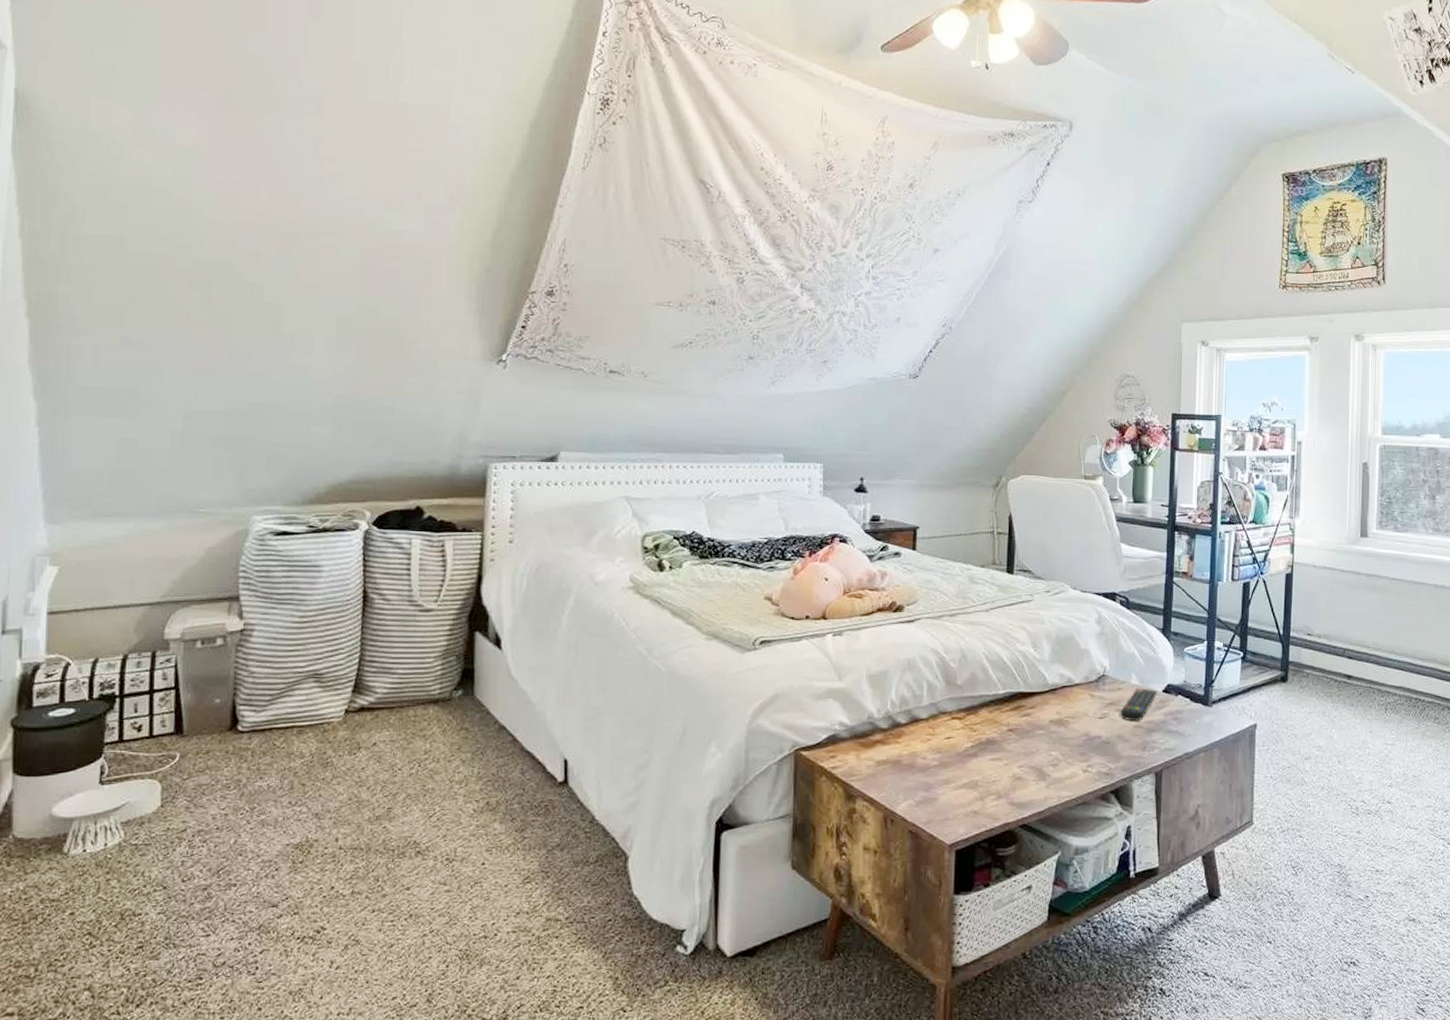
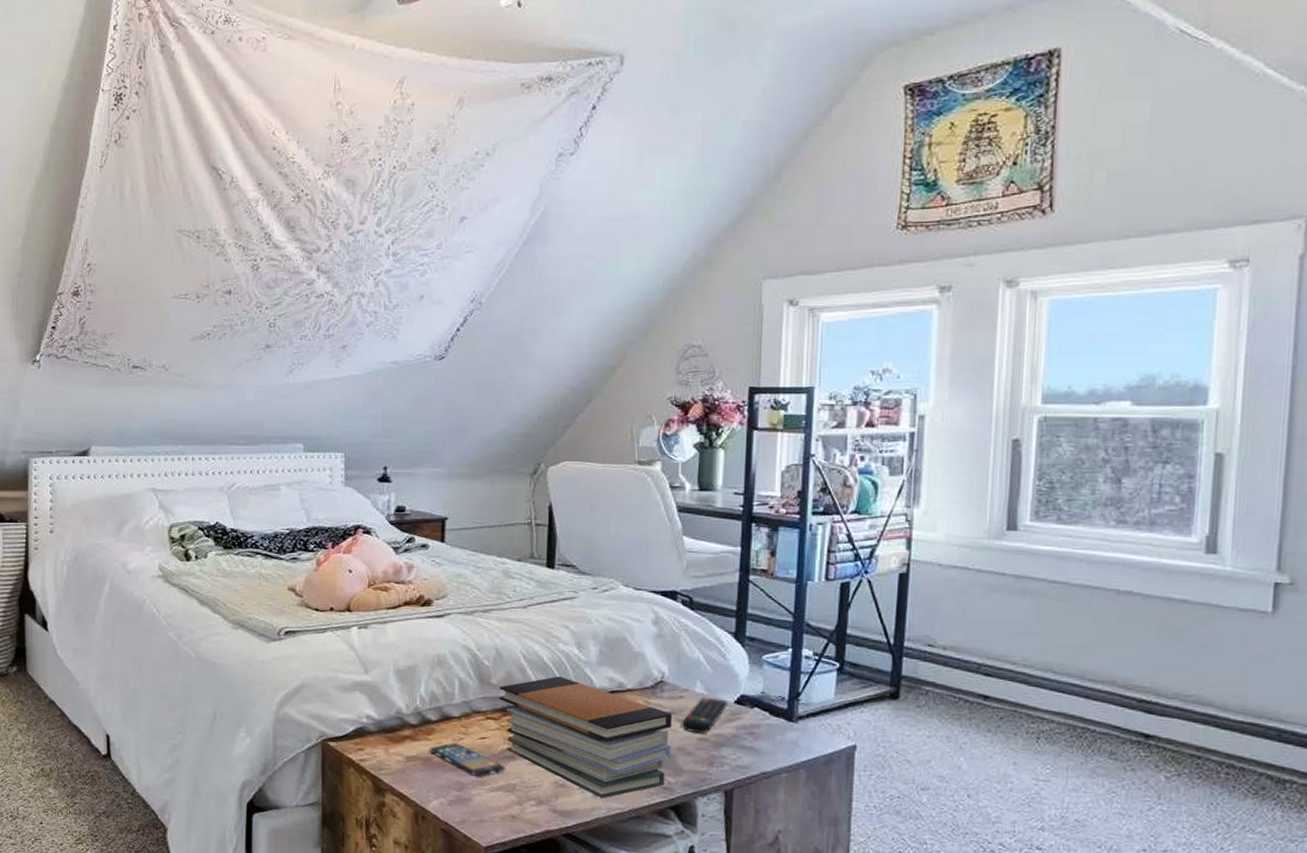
smartphone: none [898,744,969,776] -> present [429,743,505,777]
book stack: none [964,675,1113,788] -> present [499,676,673,799]

